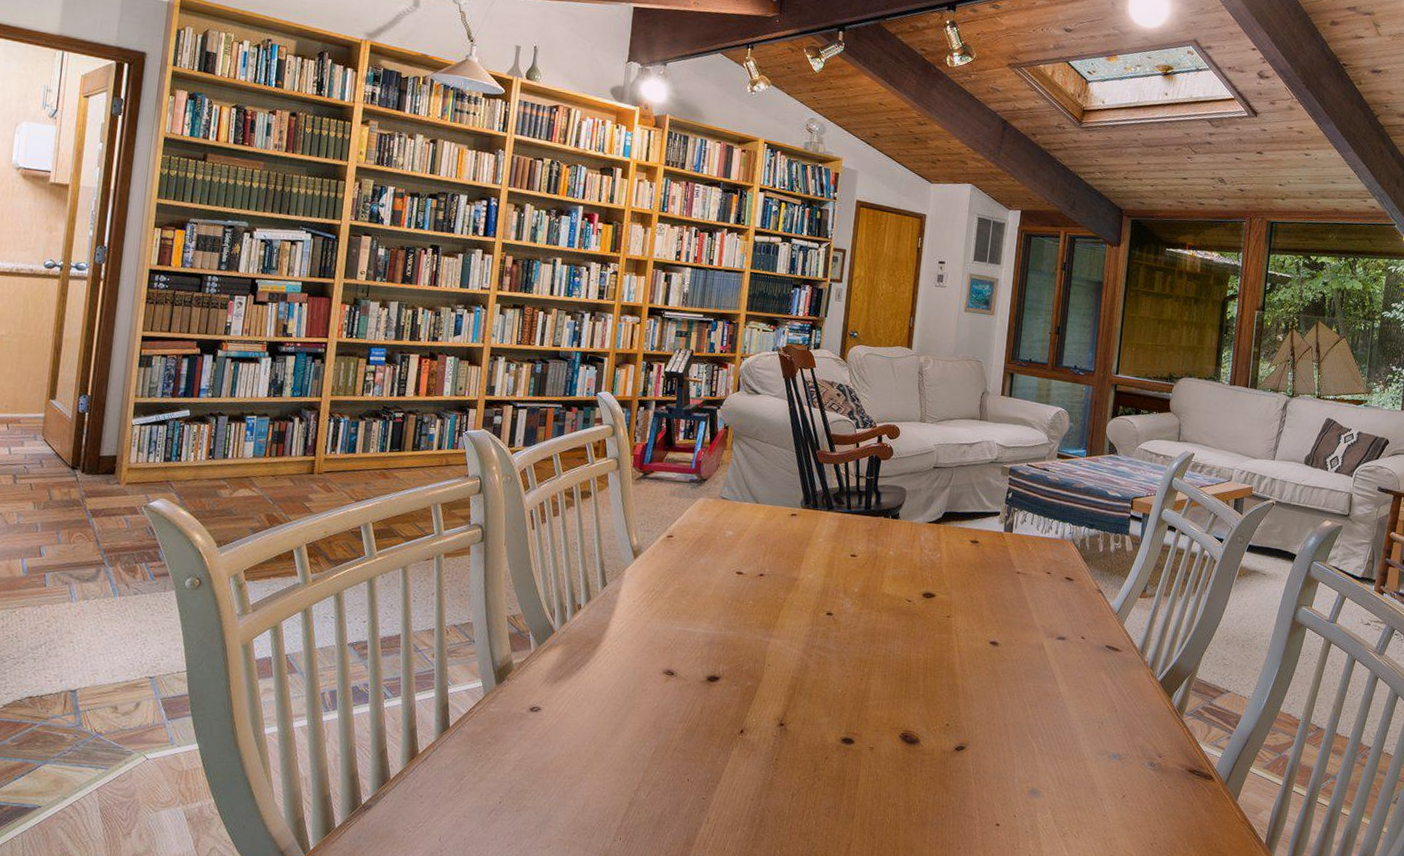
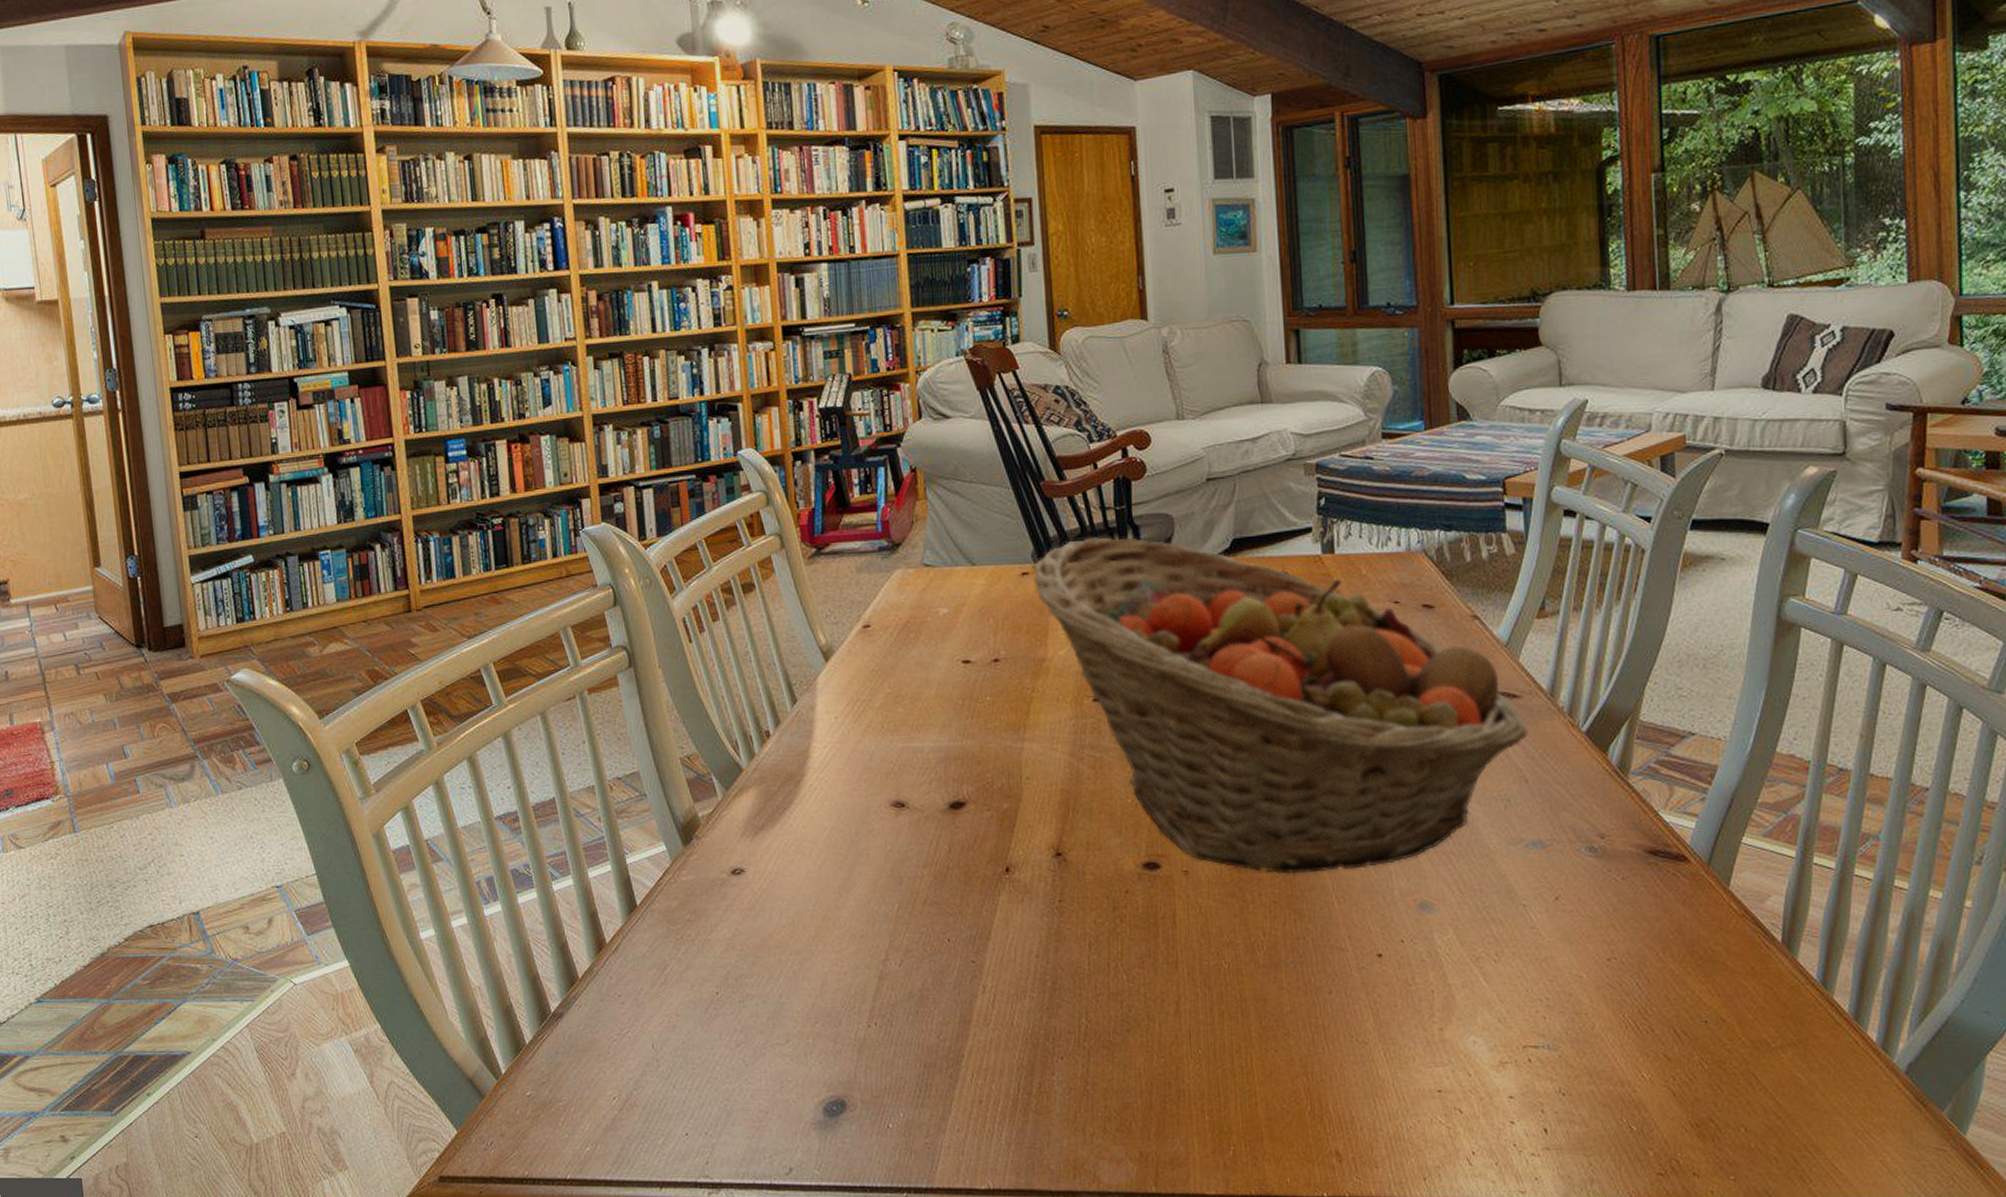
fruit basket: none [799,495,1123,760] -> present [1032,537,1529,874]

